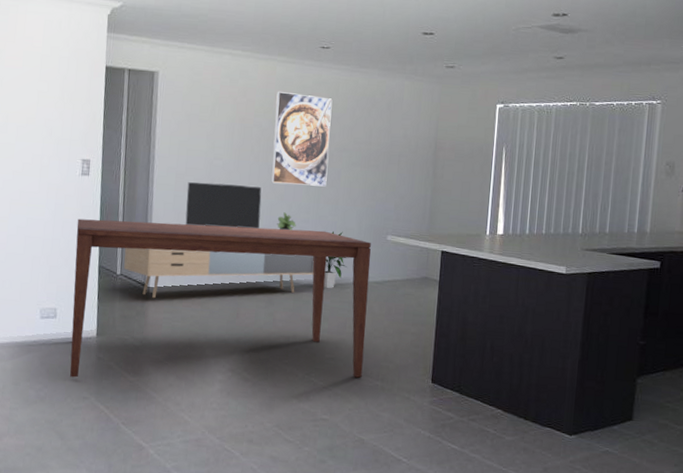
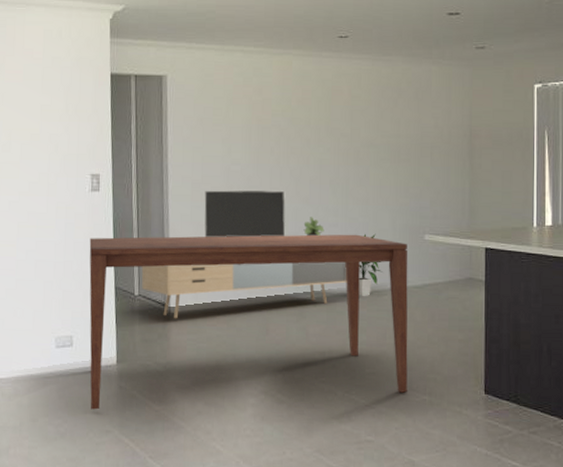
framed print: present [271,92,333,187] -> none [294,88,355,187]

